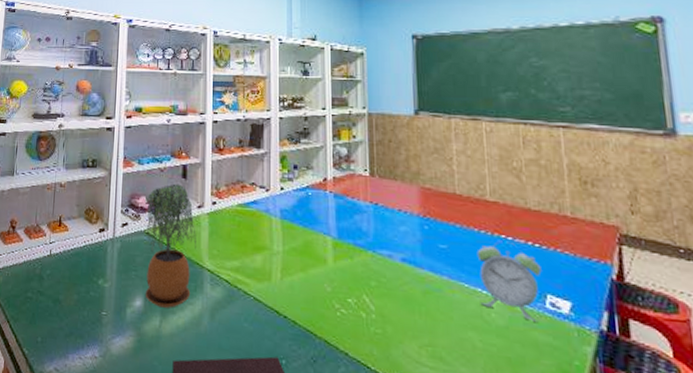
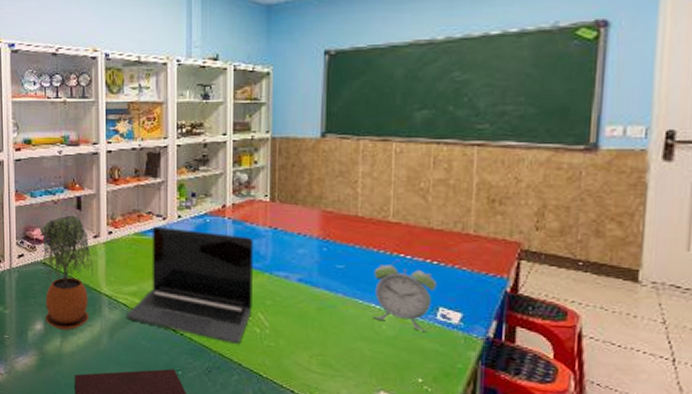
laptop: none [229,197,357,329] -> present [127,226,253,344]

